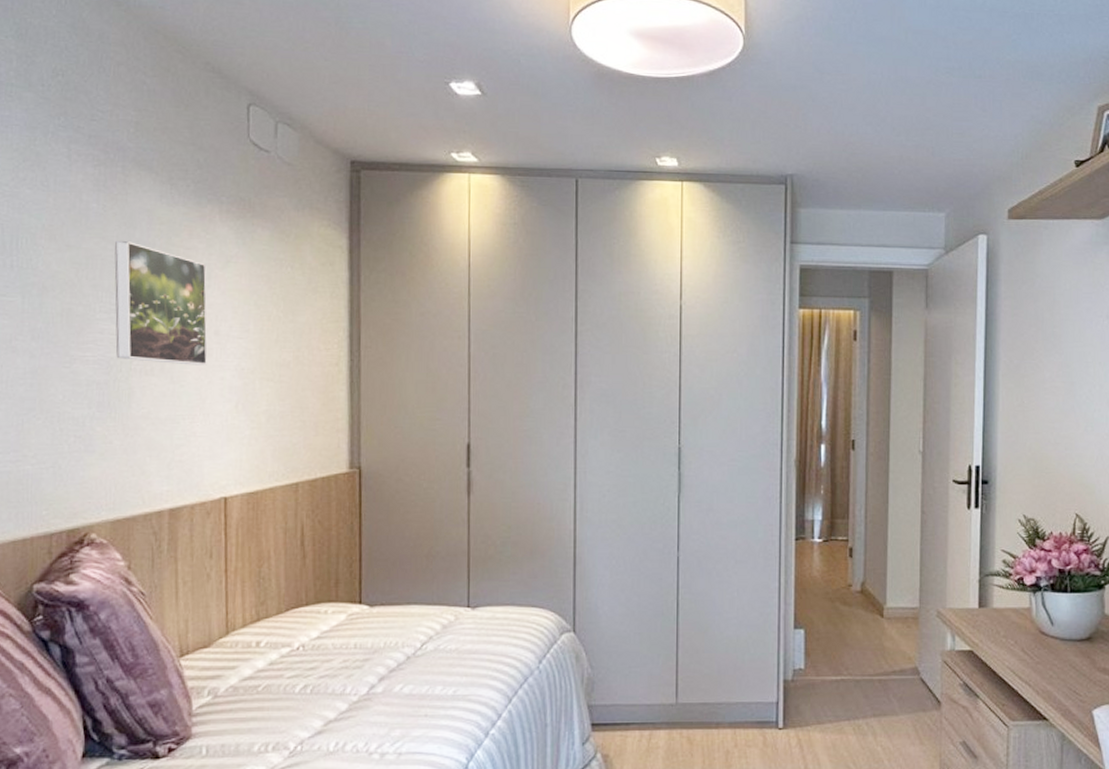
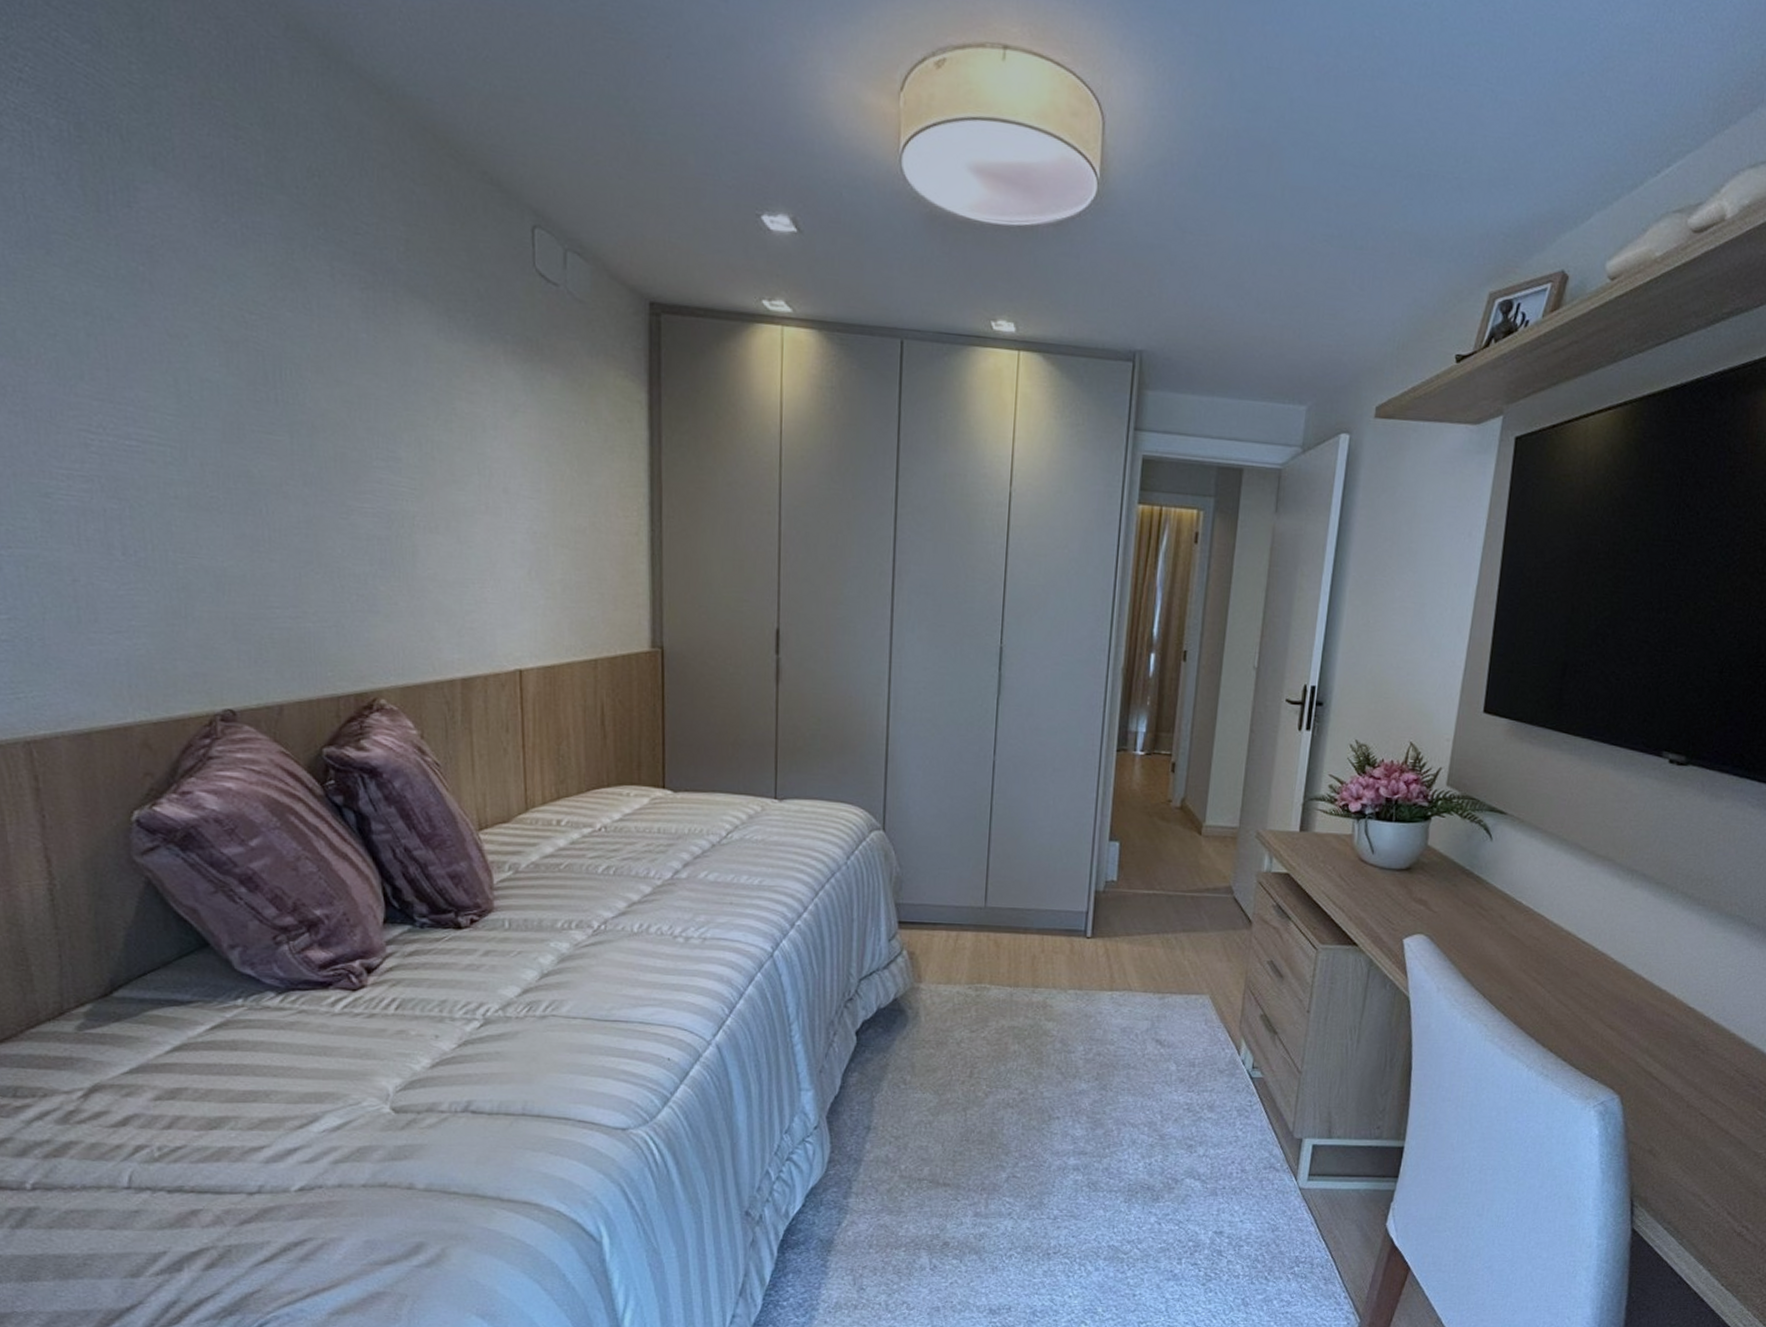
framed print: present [114,240,208,366] -> none [388,378,496,526]

